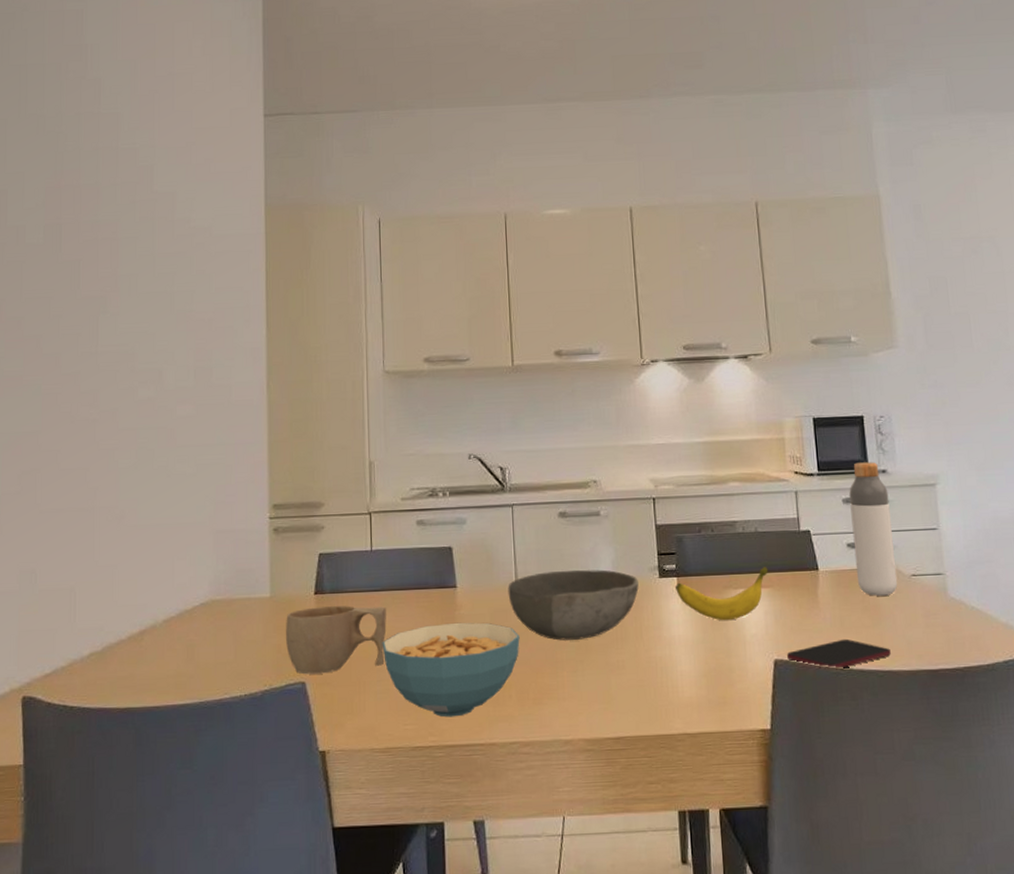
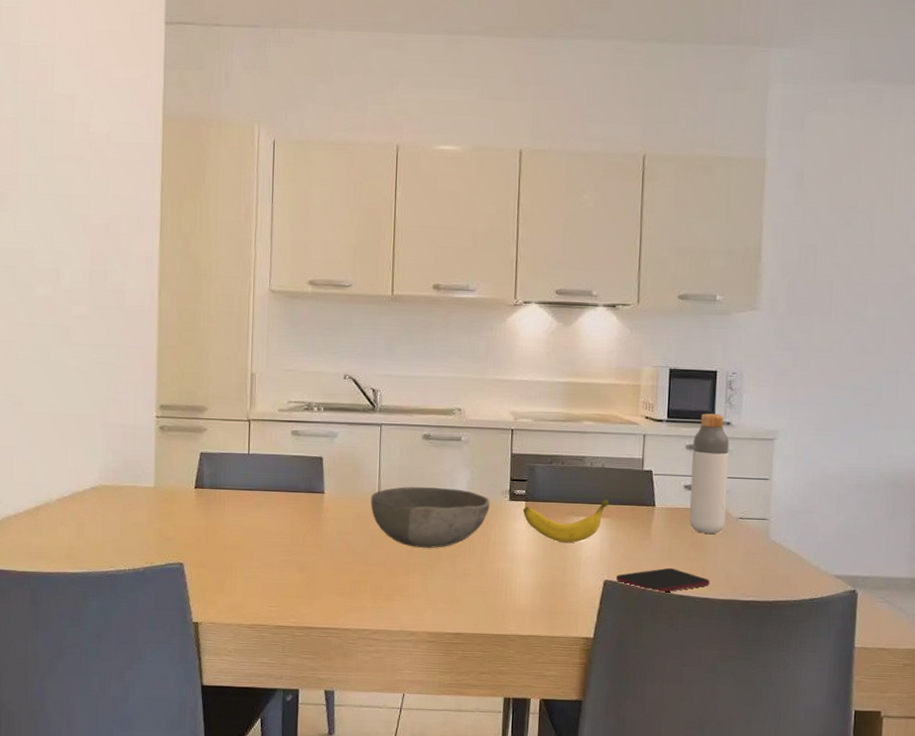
cup: present [286,606,387,675] -> none [167,499,259,558]
cereal bowl: present [382,622,520,718] -> none [253,523,378,604]

